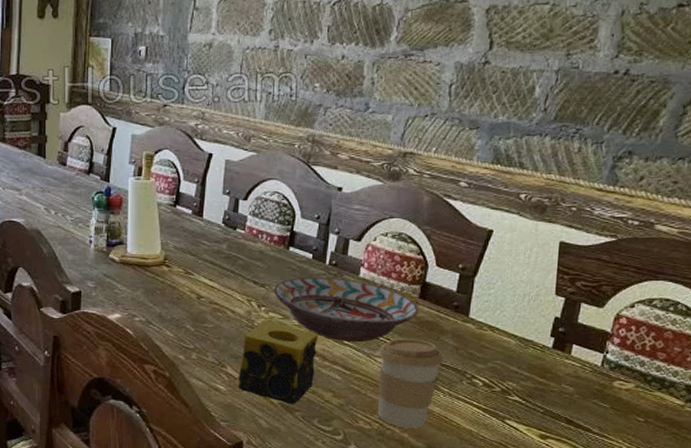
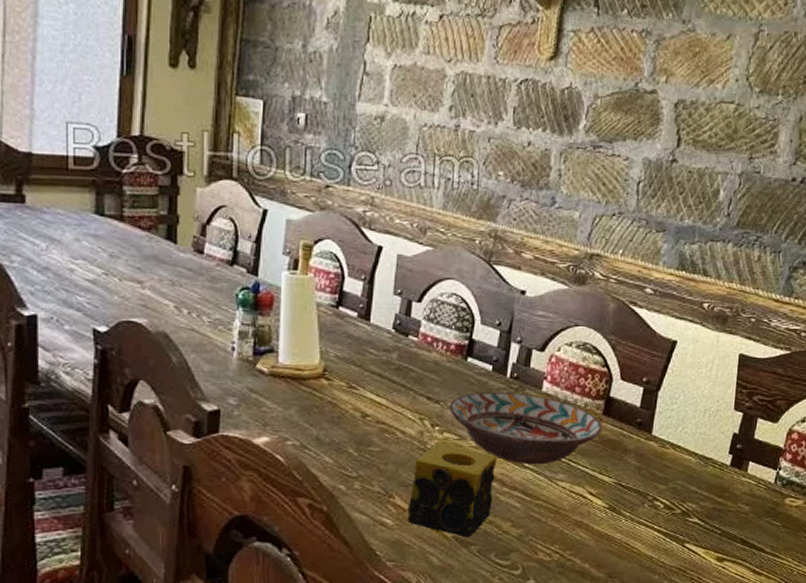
coffee cup: present [377,338,443,428] -> none [558,459,626,558]

